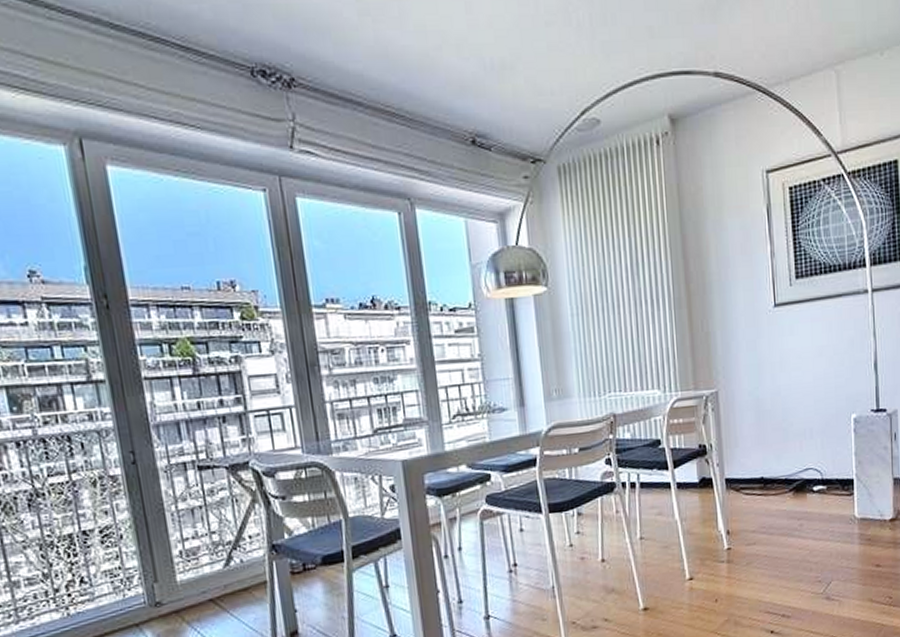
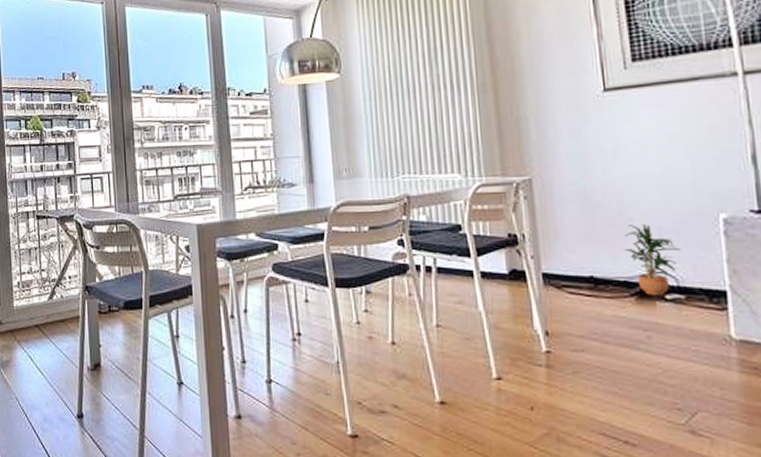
potted plant: none [786,427,825,489] -> present [625,224,681,295]

